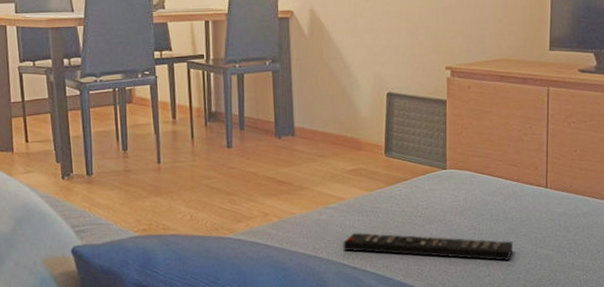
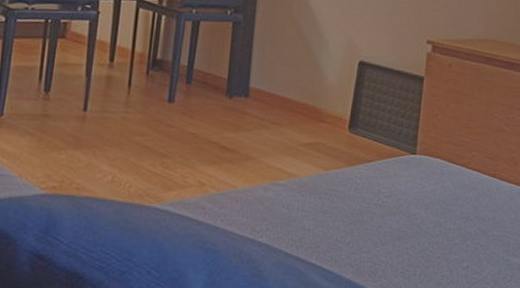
remote control: present [342,232,513,261] -> none [286,216,482,268]

